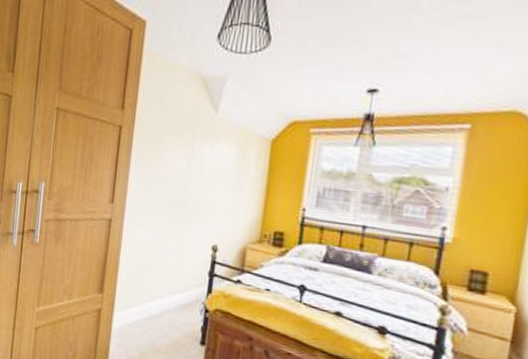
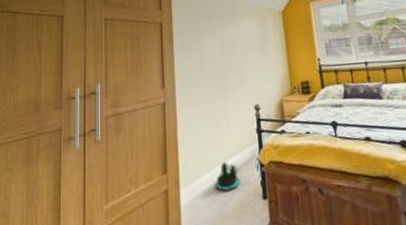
potted plant: none [151,296,183,327] -> present [215,161,242,192]

